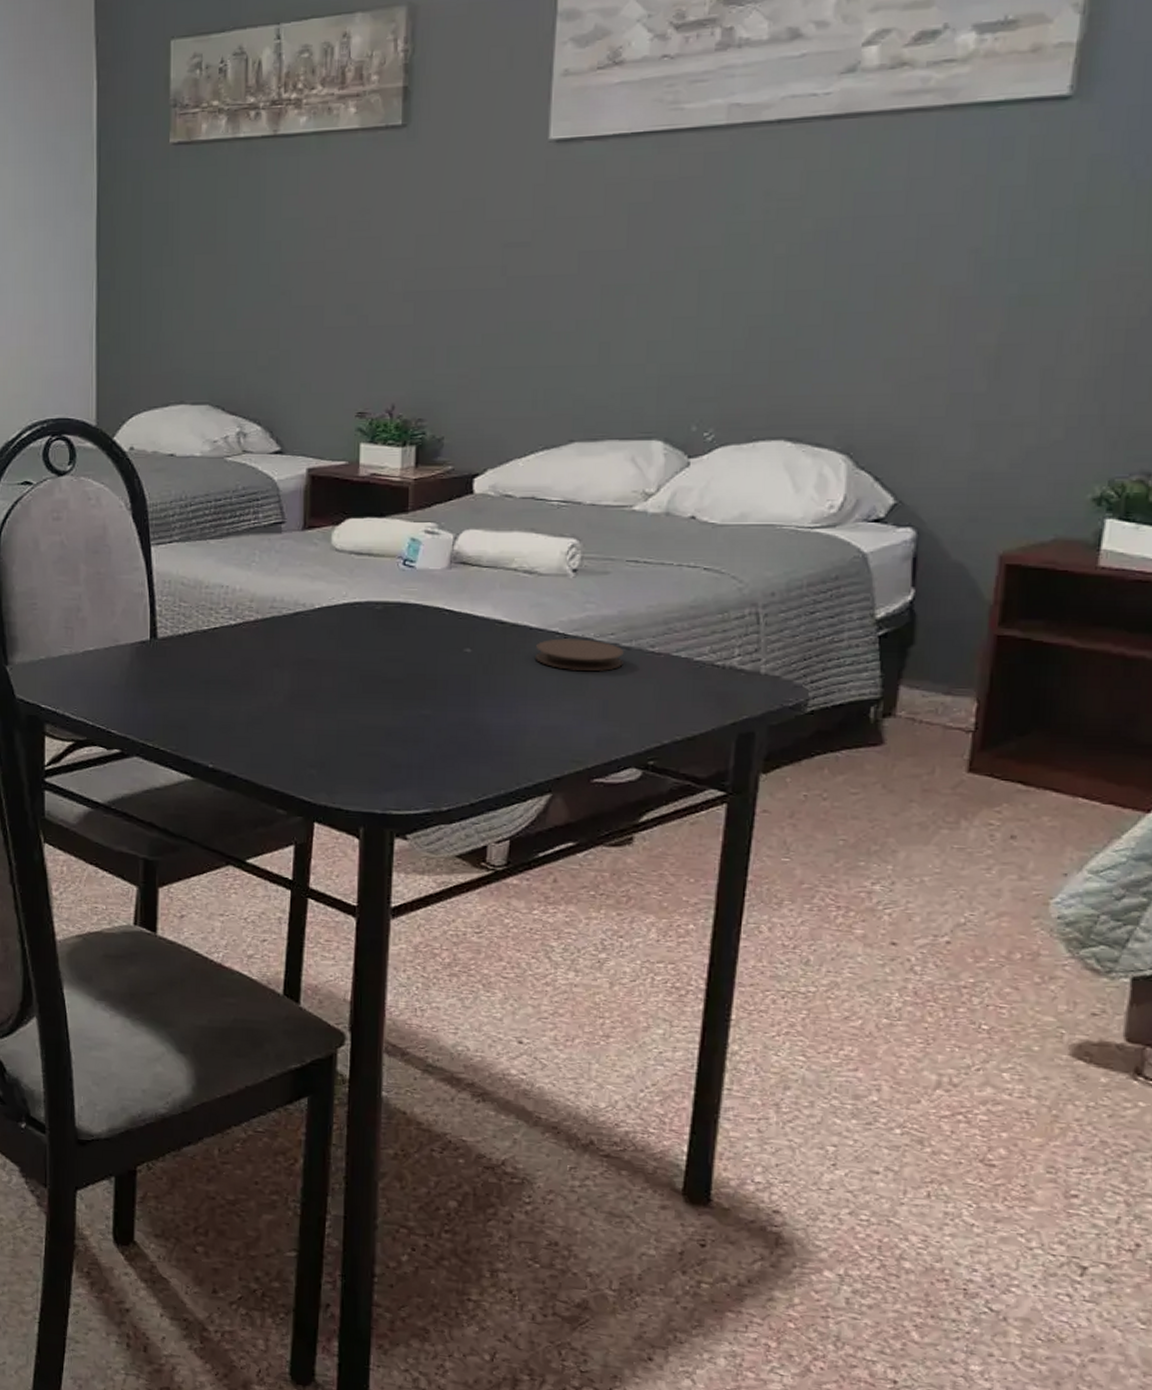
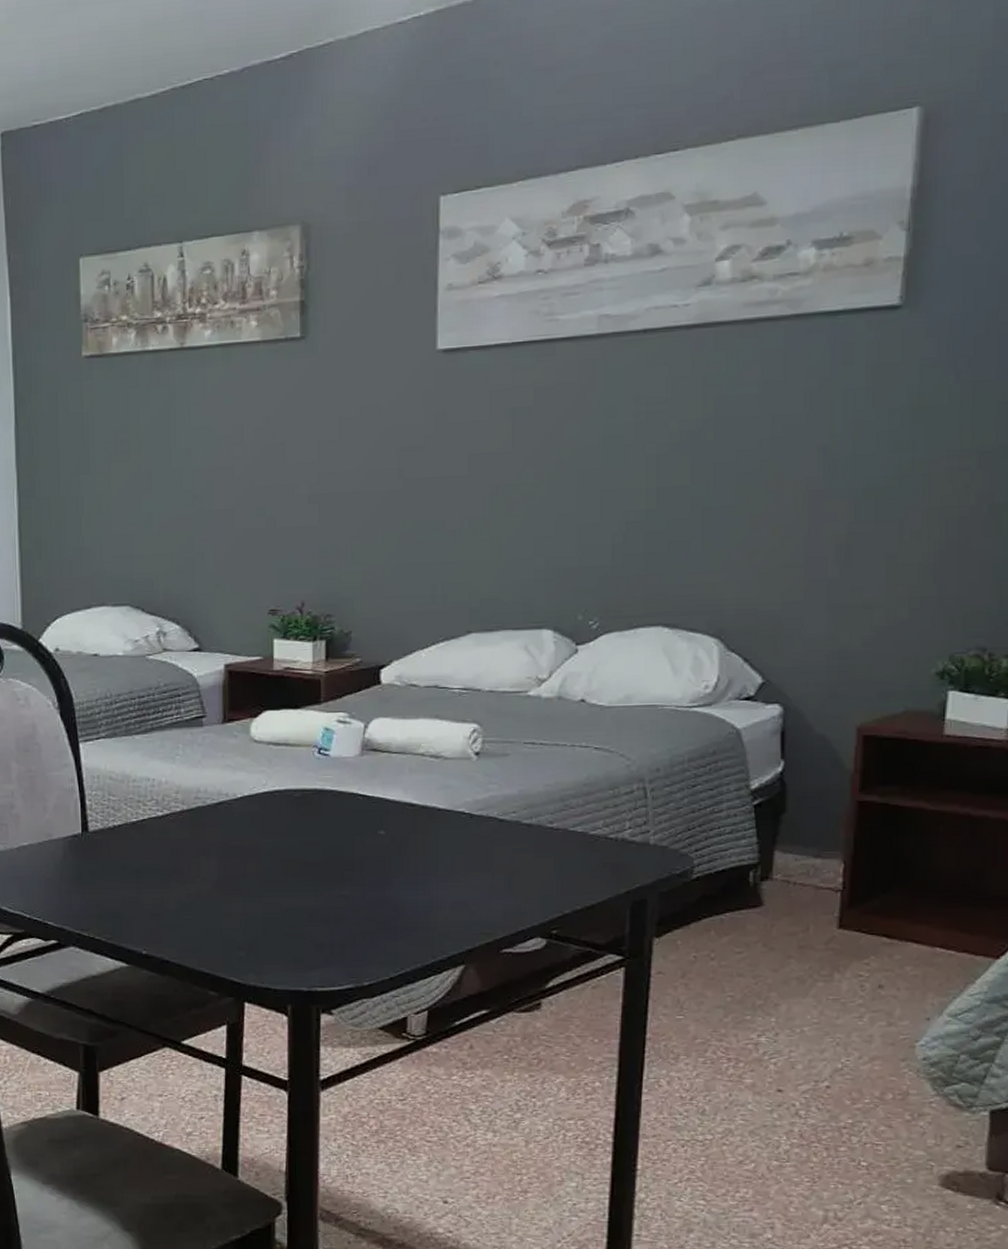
coaster: present [536,638,624,671] -> none [445,818,525,848]

